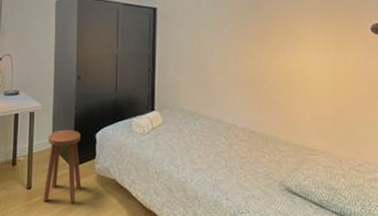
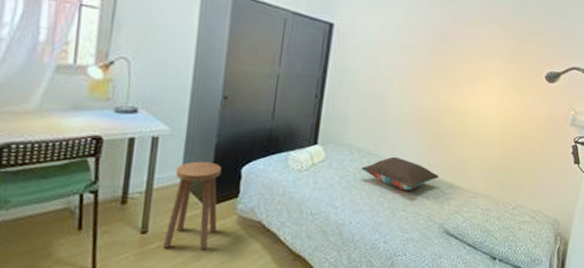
pillow: none [195,117,272,150] -> present [360,156,439,191]

